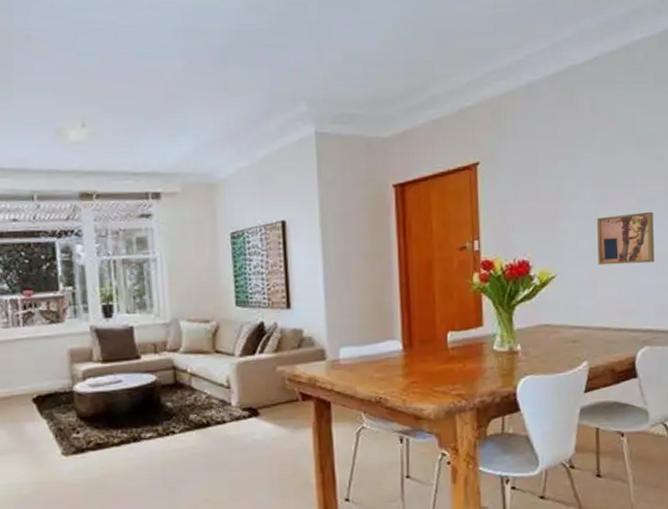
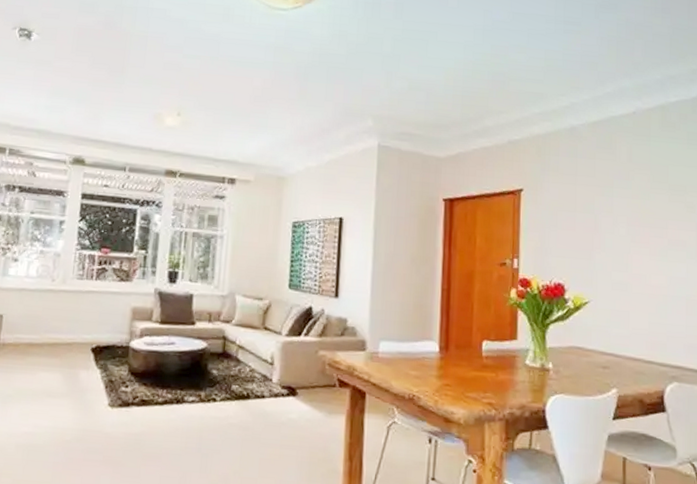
wall art: present [596,211,655,266] -> none [629,253,685,302]

